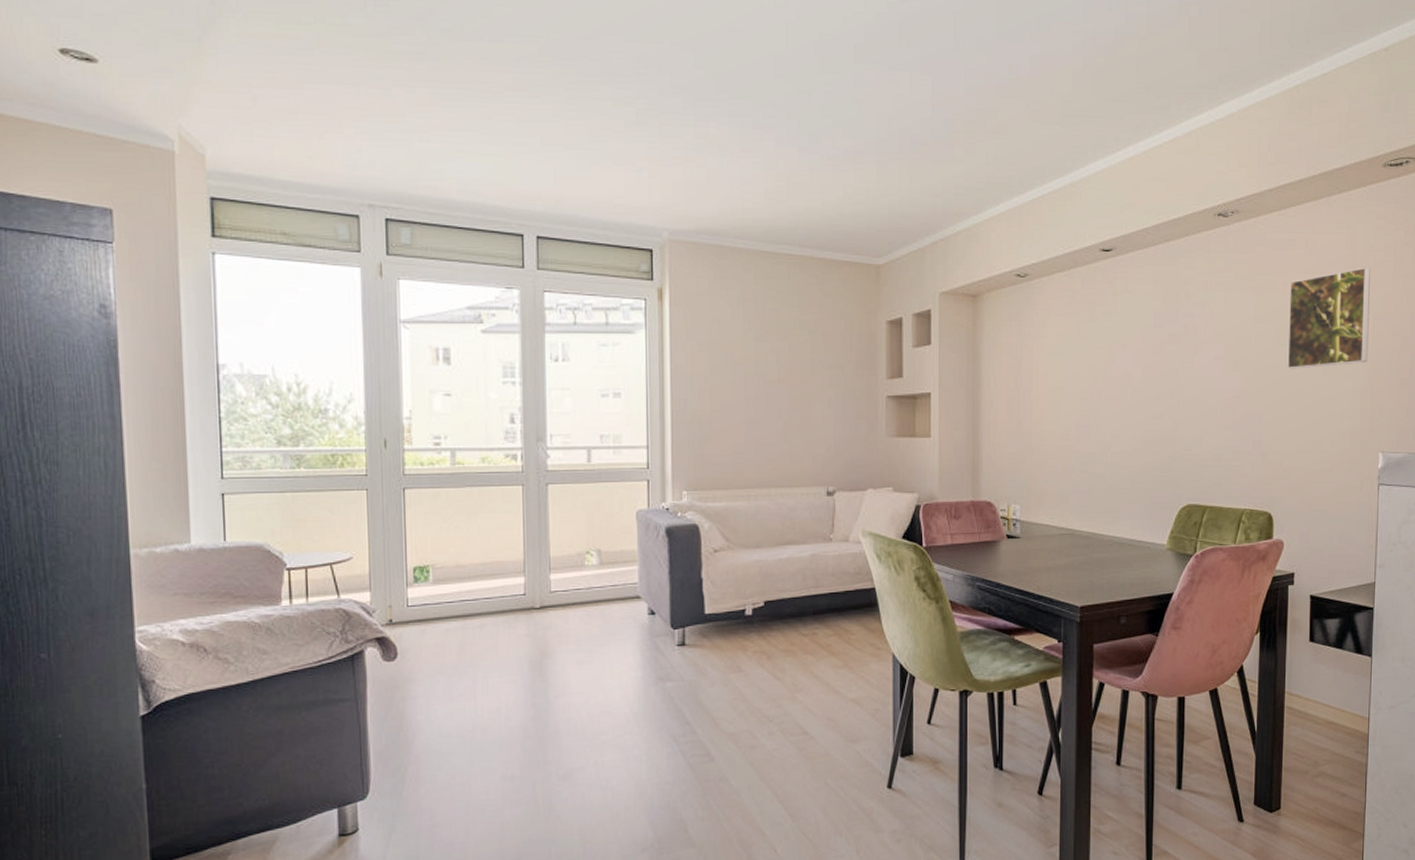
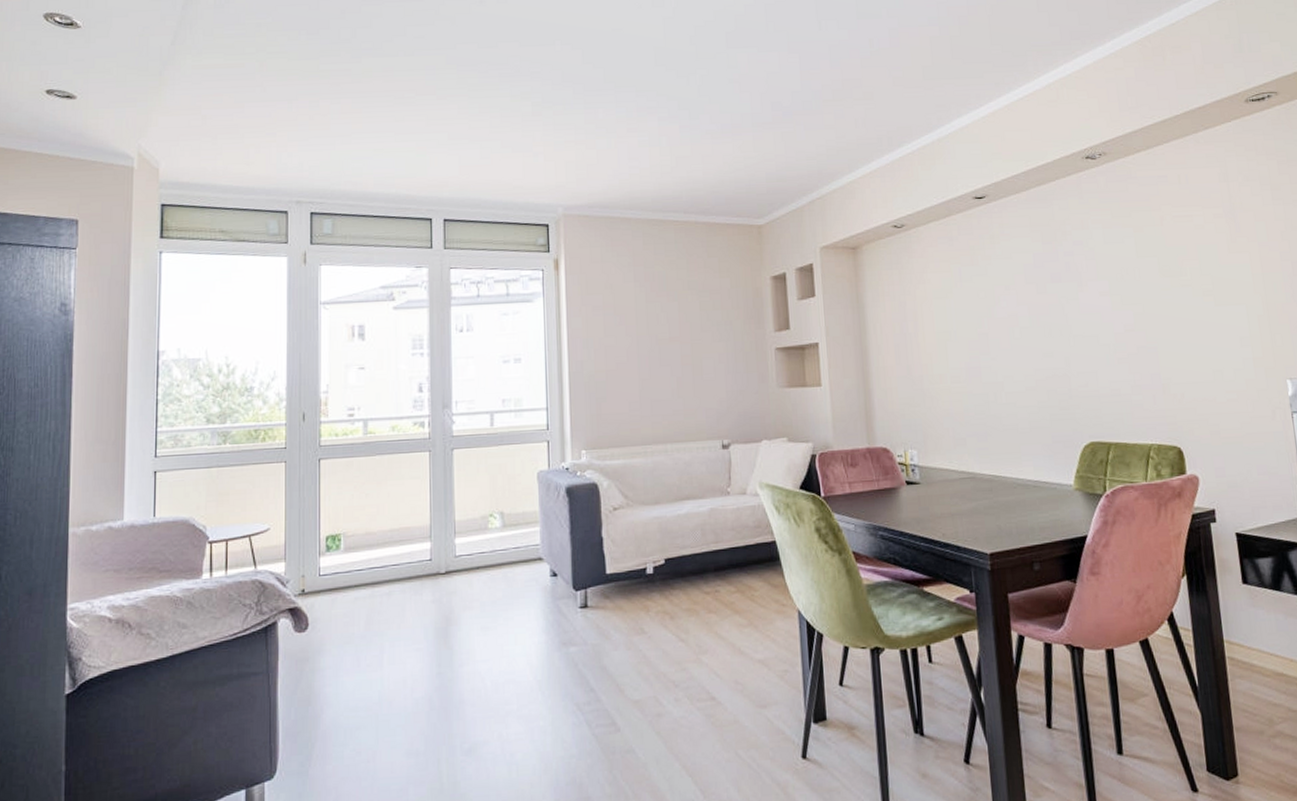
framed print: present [1287,267,1370,369] -> none [1167,197,1260,301]

